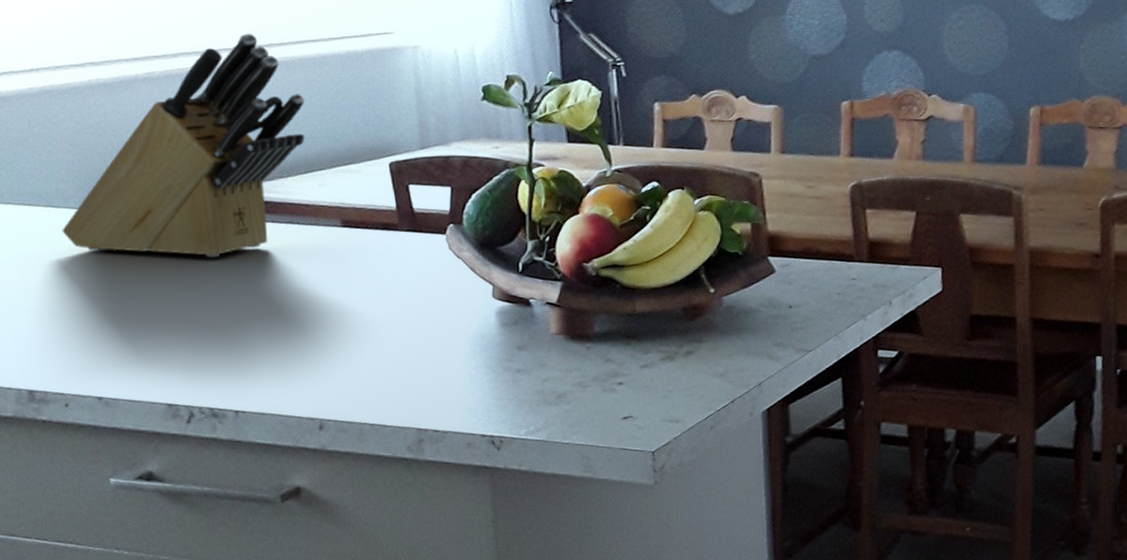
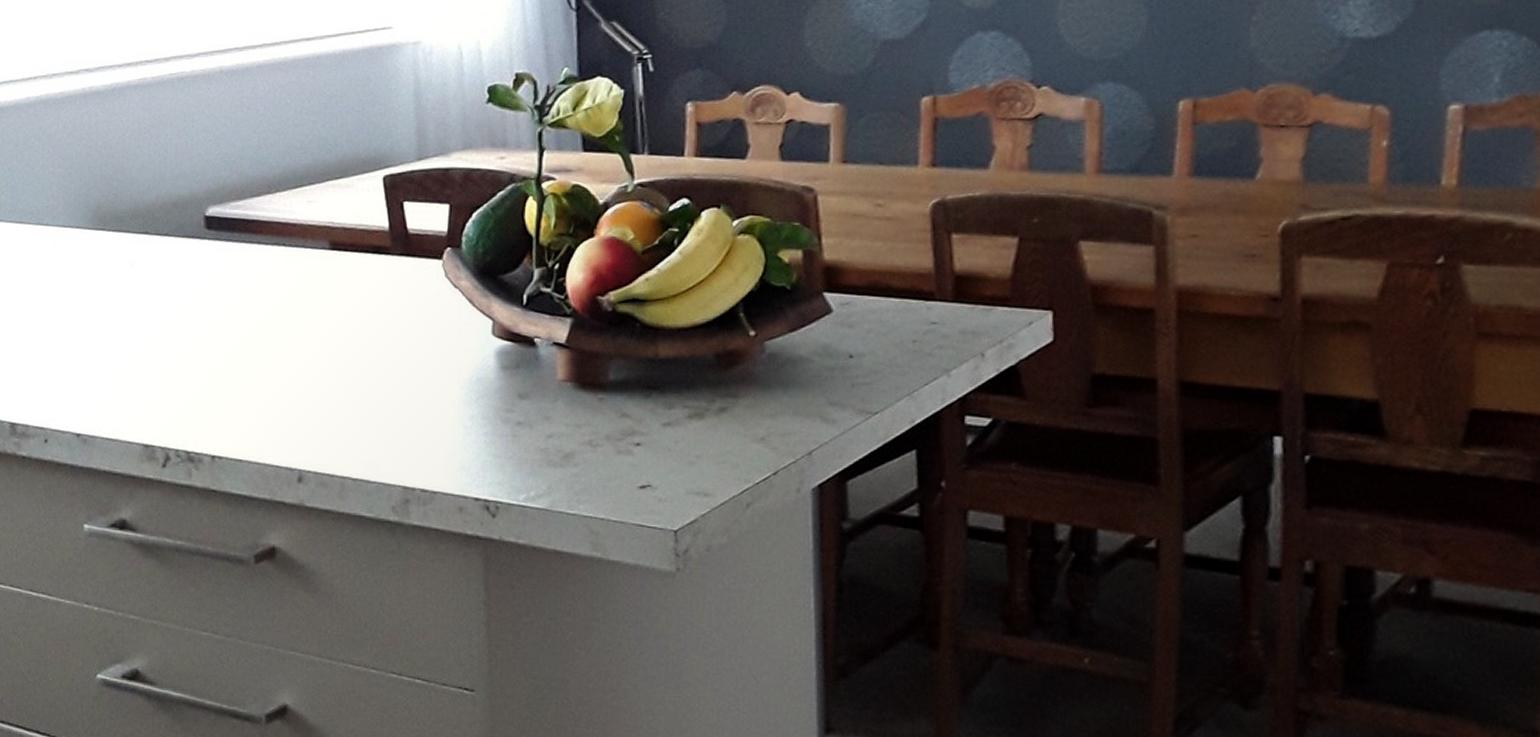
knife block: present [62,33,305,258] -> none [50,33,296,283]

